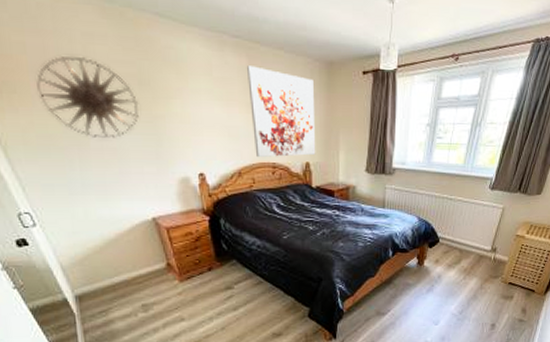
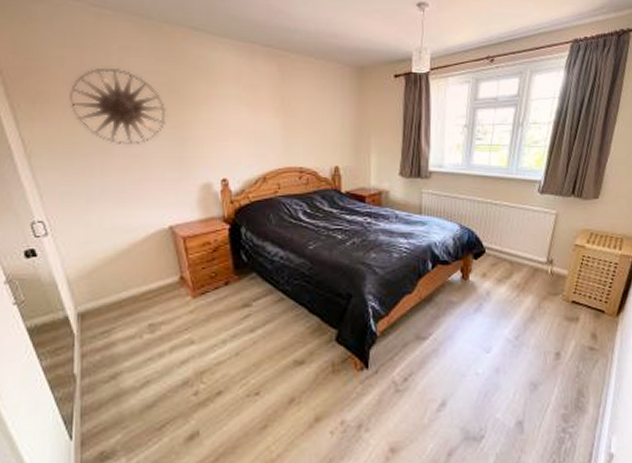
wall art: present [246,66,316,157] -> none [276,72,346,161]

